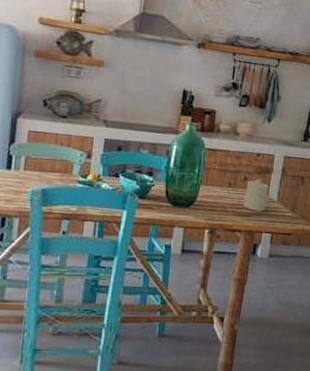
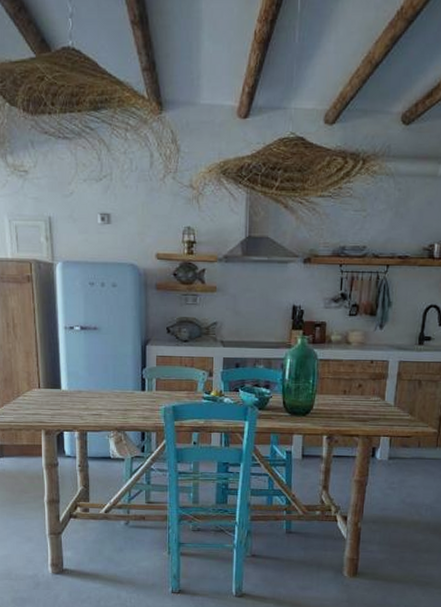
candle: present [242,178,269,212] -> none [359,385,385,416]

